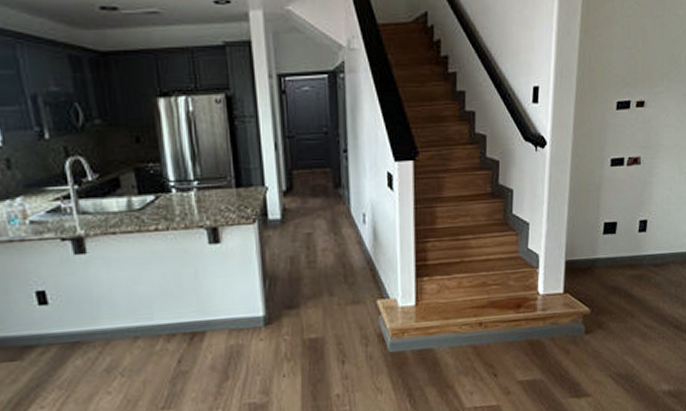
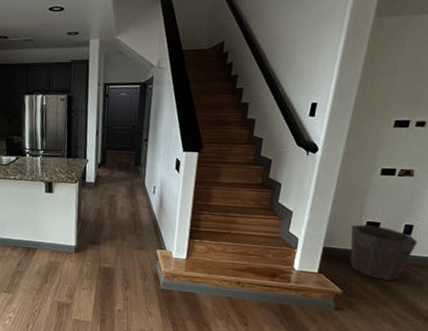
waste bin: none [590,226,653,288] -> present [350,224,418,281]

